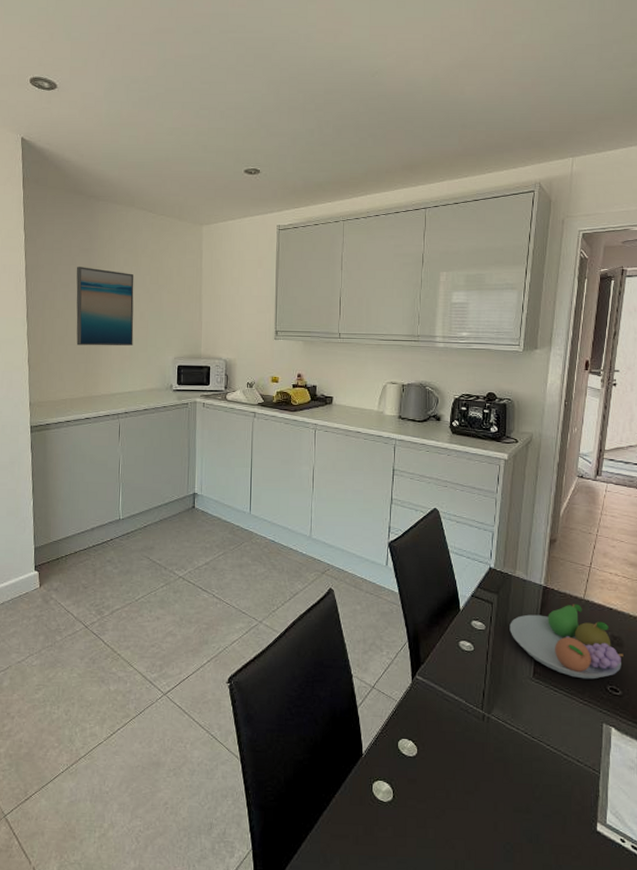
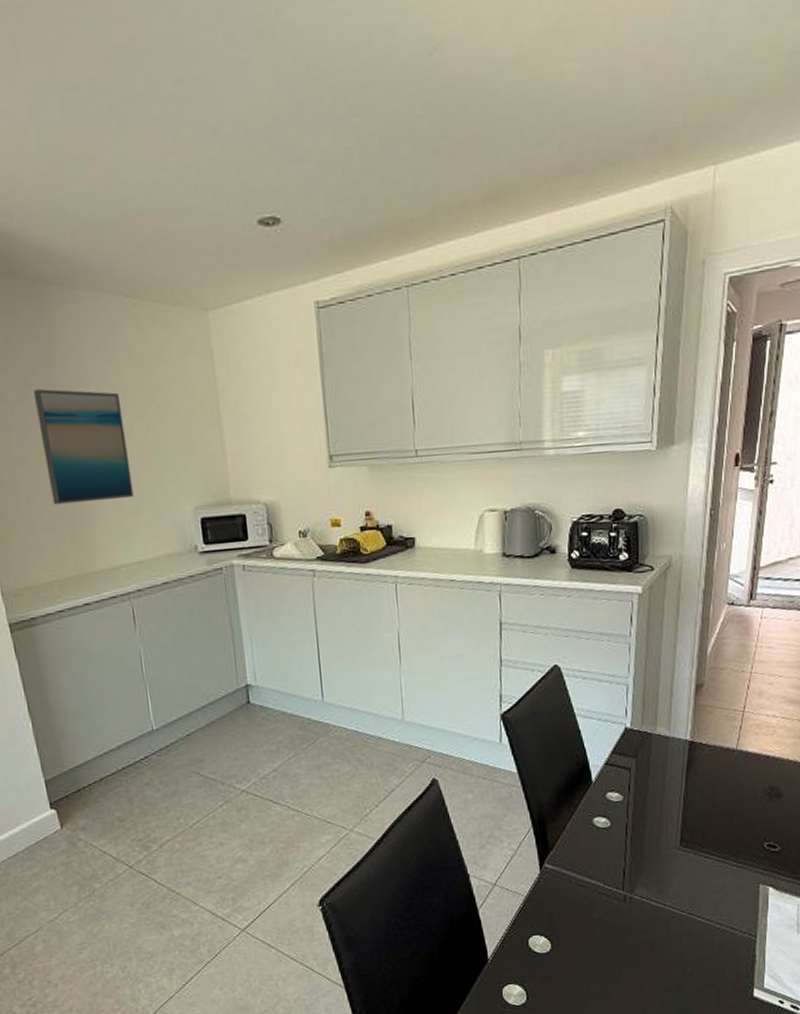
fruit bowl: present [509,604,624,679] -> none [651,756,782,840]

